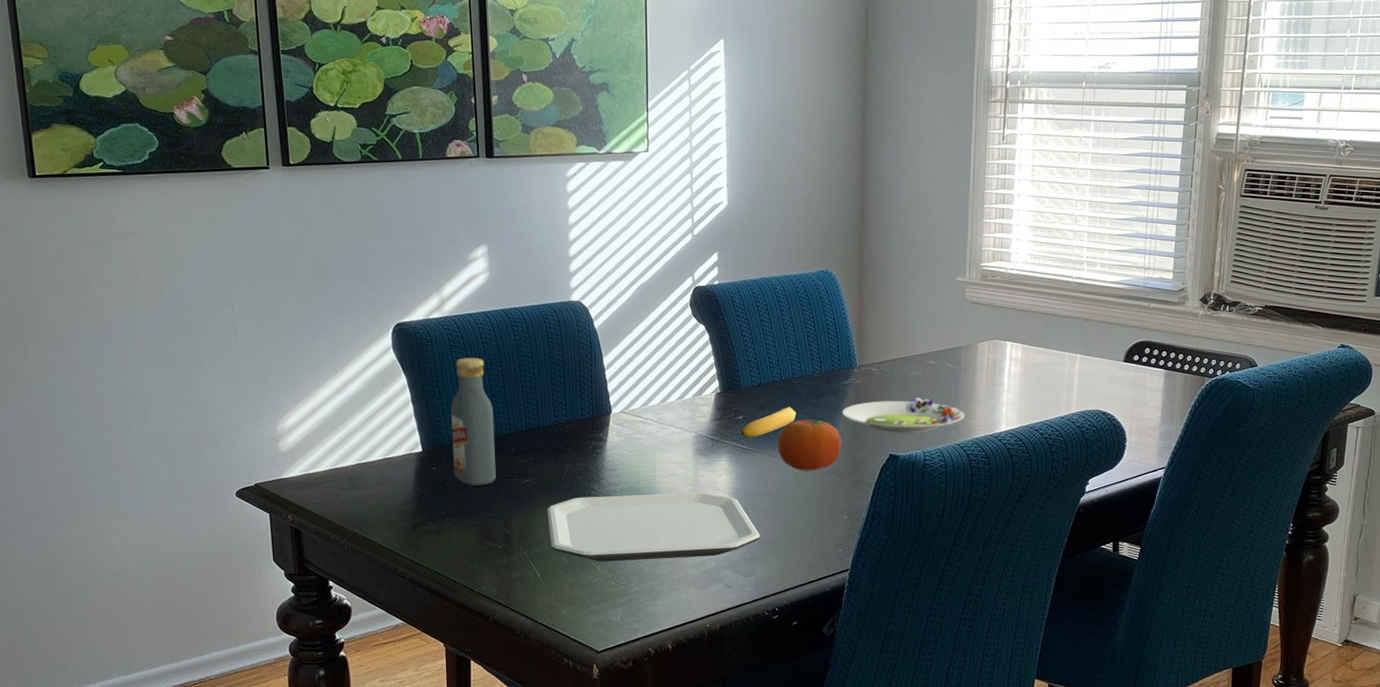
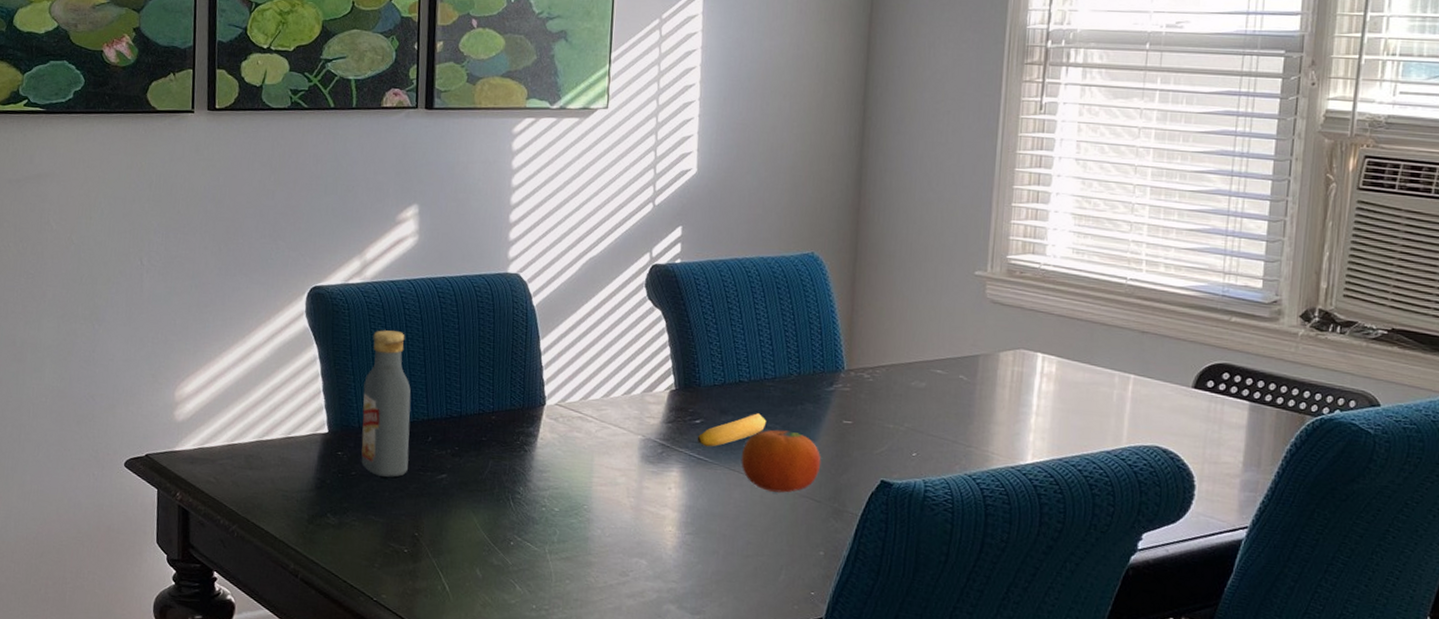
plate: present [546,492,760,562] -> none [462,500,714,586]
salad plate: present [843,397,965,433] -> none [824,413,979,458]

